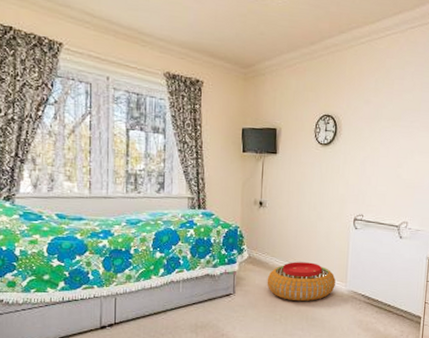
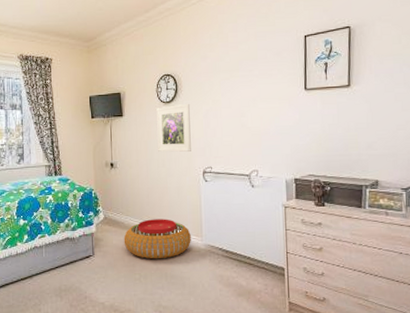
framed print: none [311,147,347,197] -> present [156,103,191,152]

